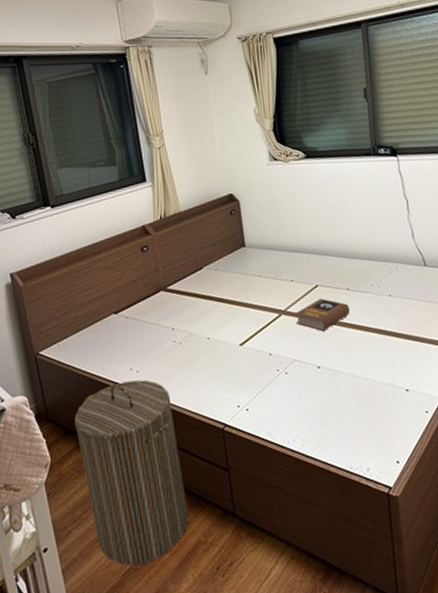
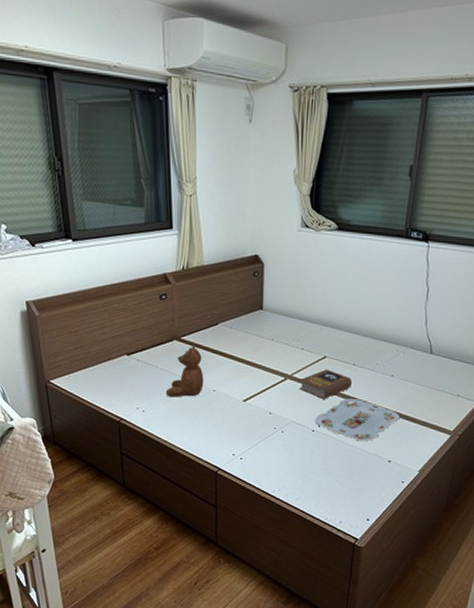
laundry hamper: present [74,379,189,566] -> none [79,418,176,573]
teddy bear: none [158,290,197,352] -> present [165,342,204,397]
serving tray: none [318,325,408,372] -> present [315,398,400,442]

